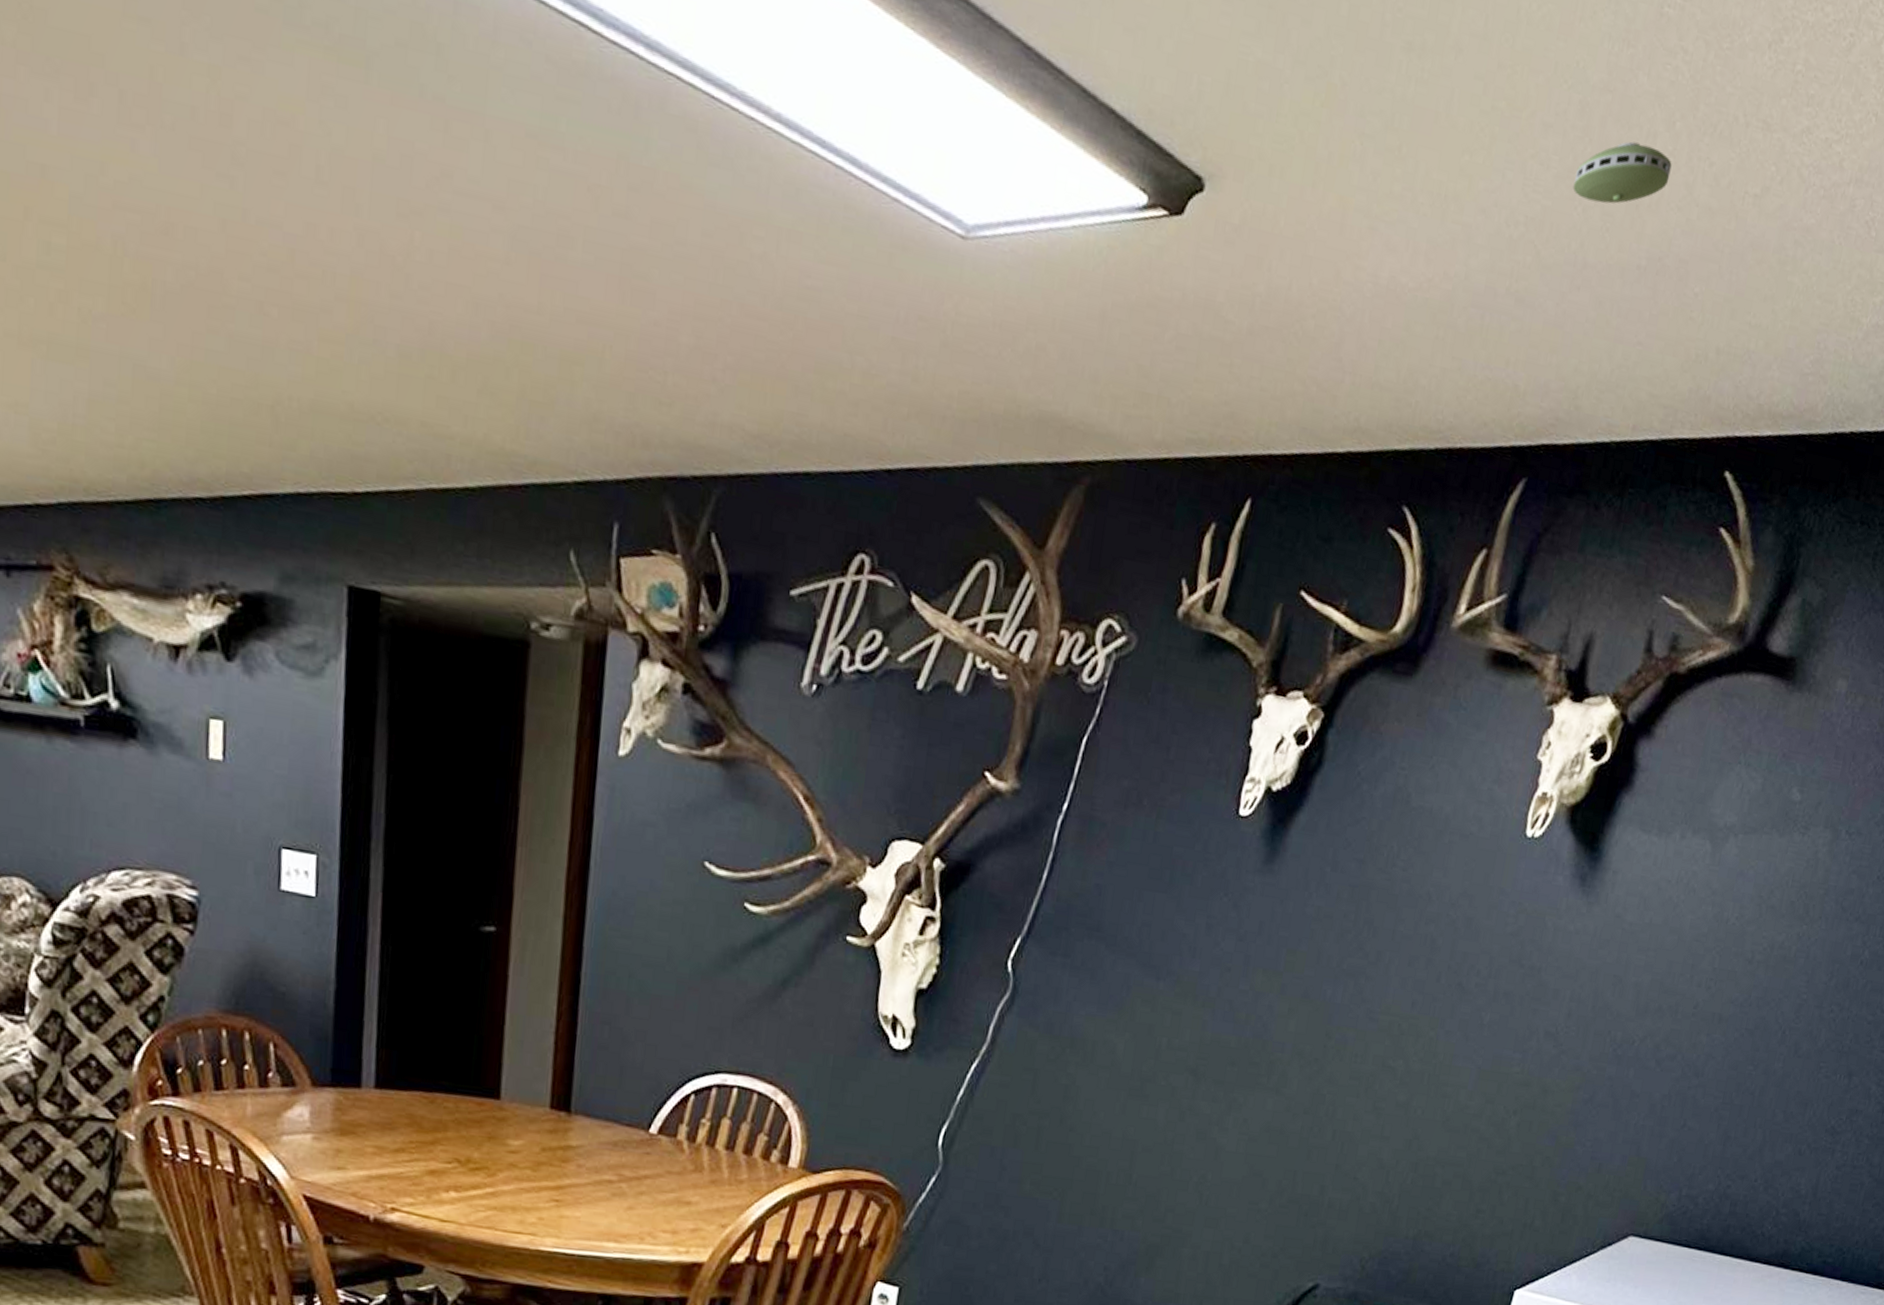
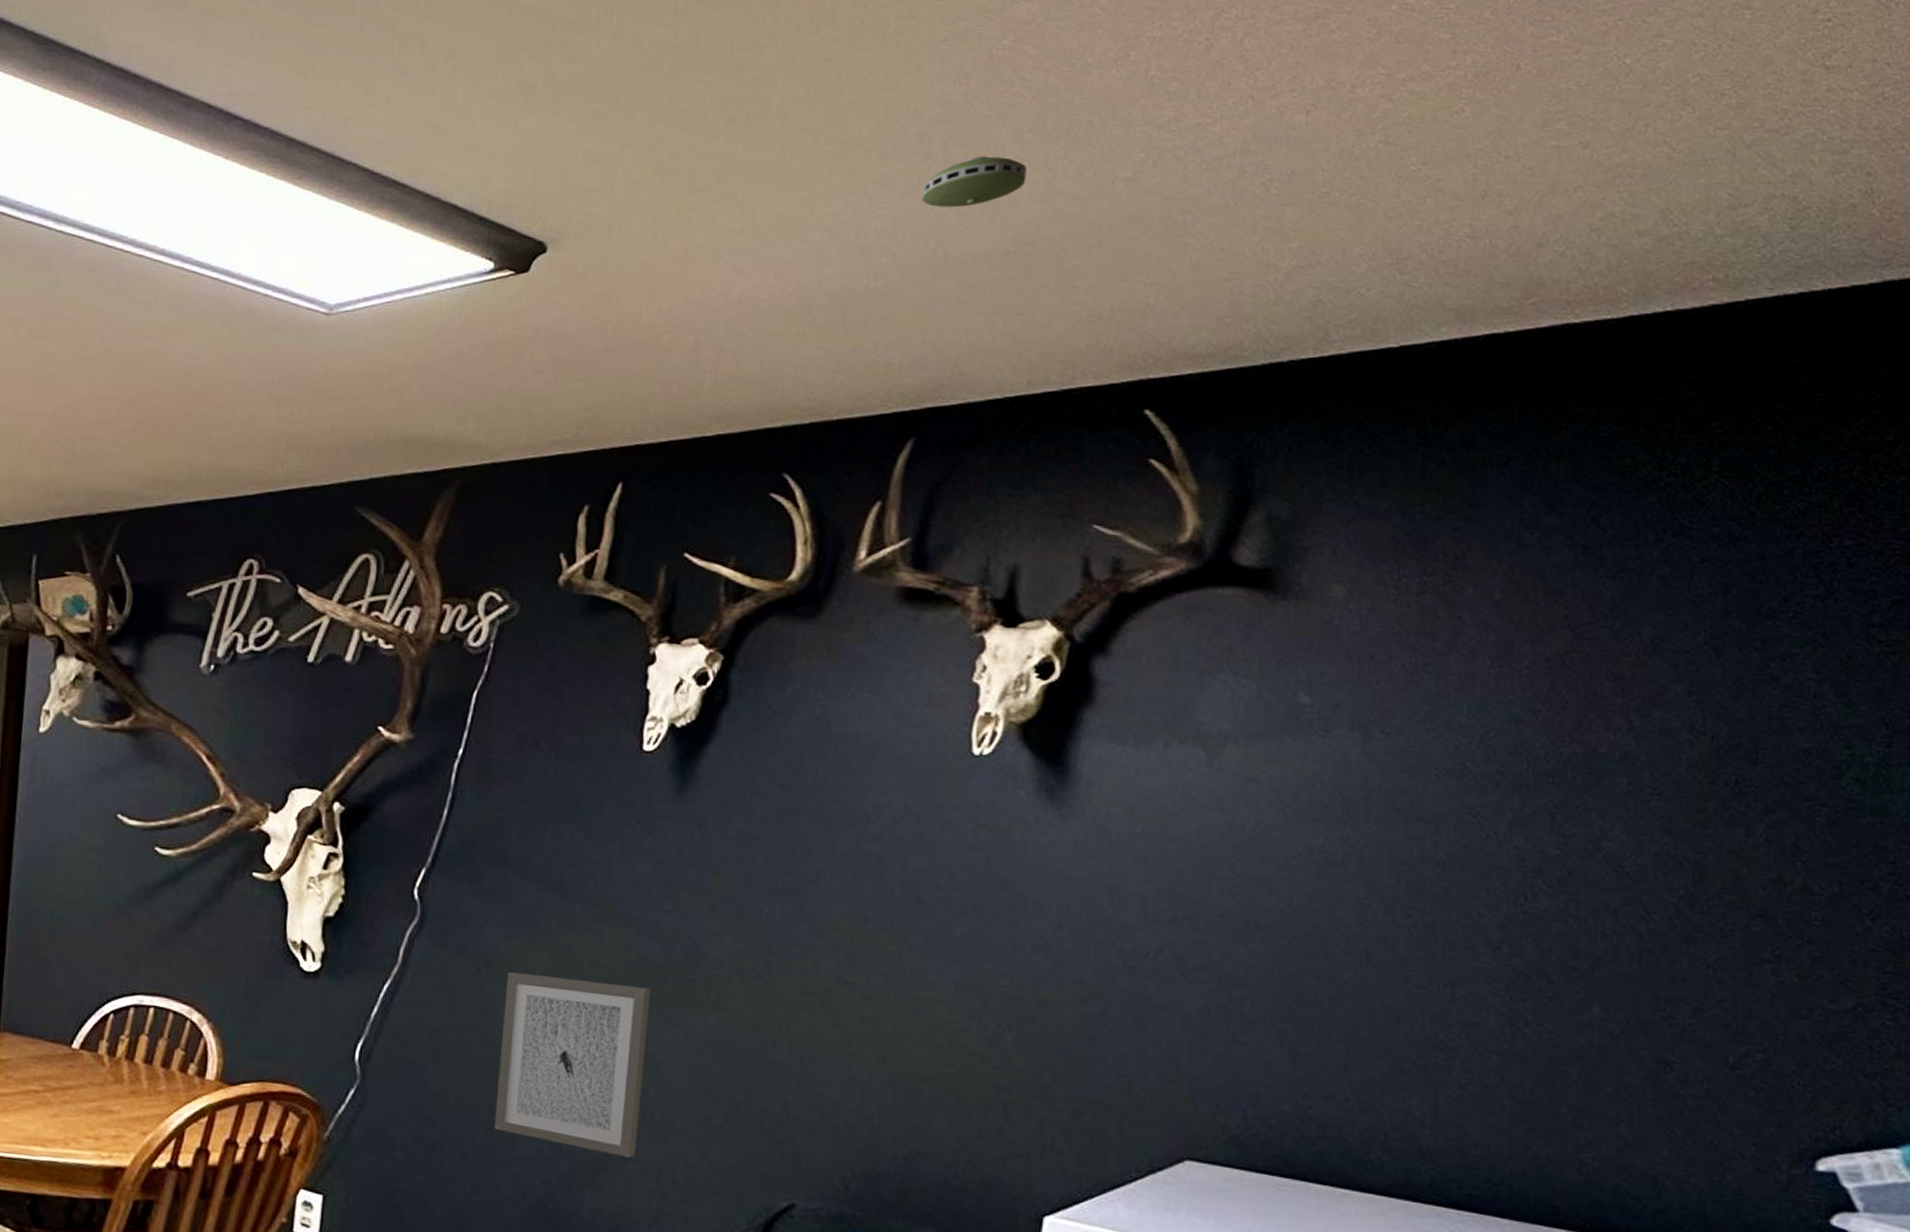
wall art: none [1064,1052,1220,1243] -> present [494,971,651,1158]

